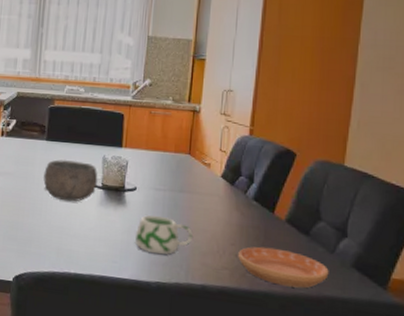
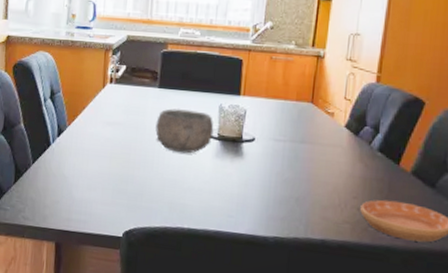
mug: present [135,214,194,255] -> none [252,166,314,209]

